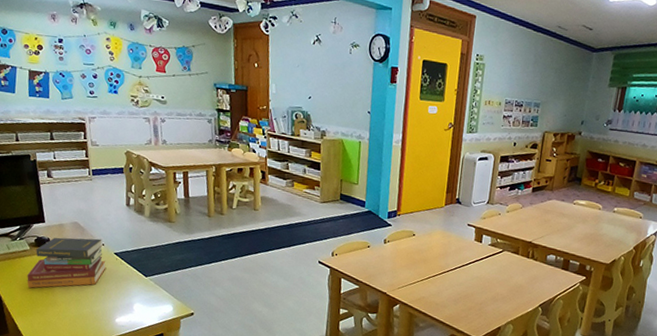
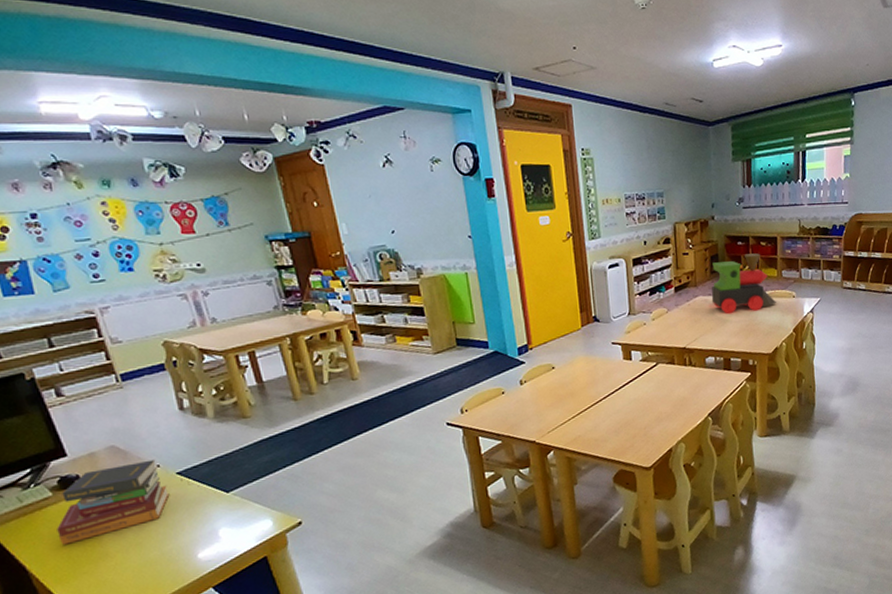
toy train: none [563,171,623,223] -> present [711,253,776,313]

